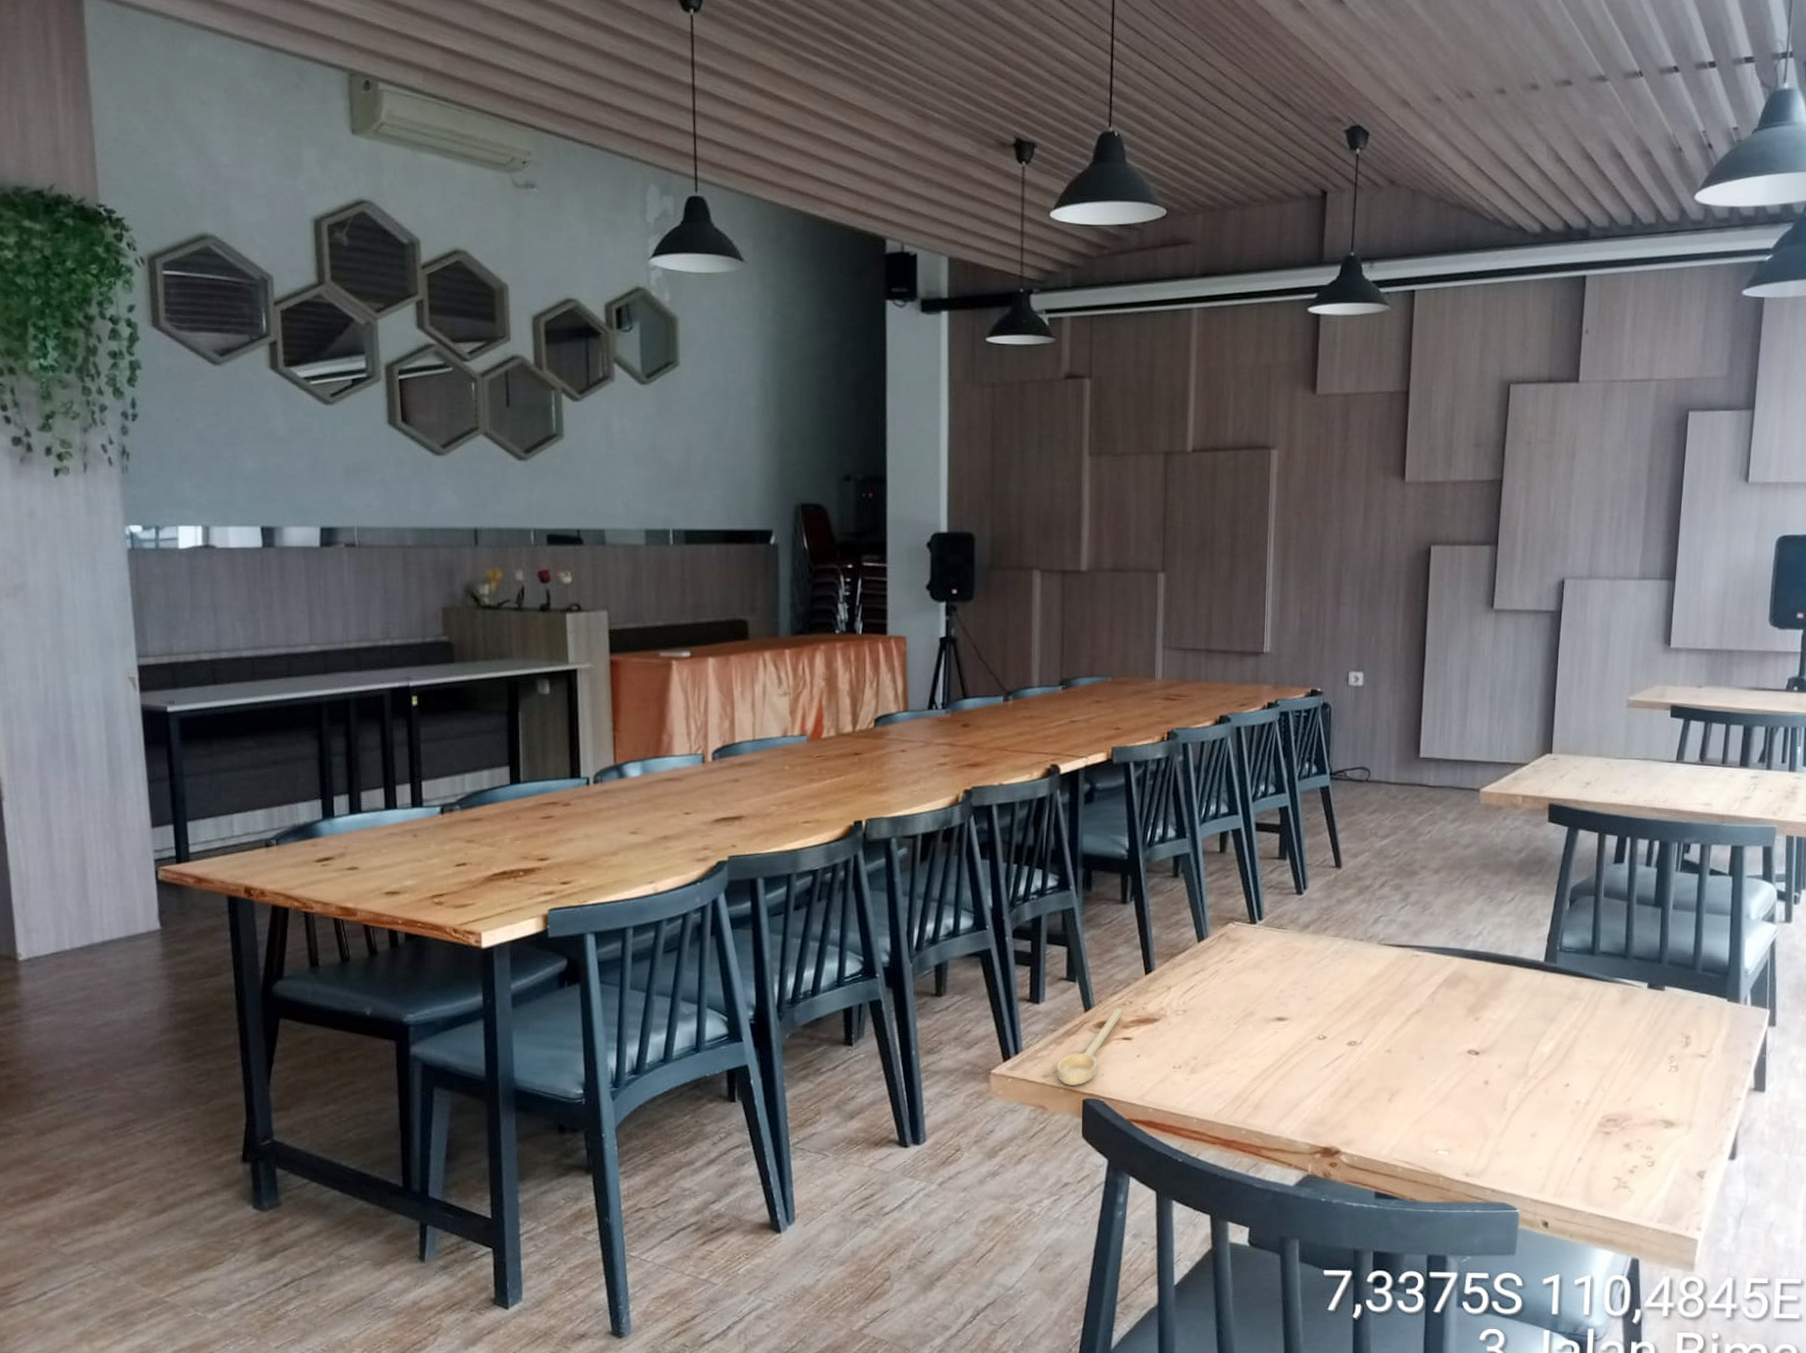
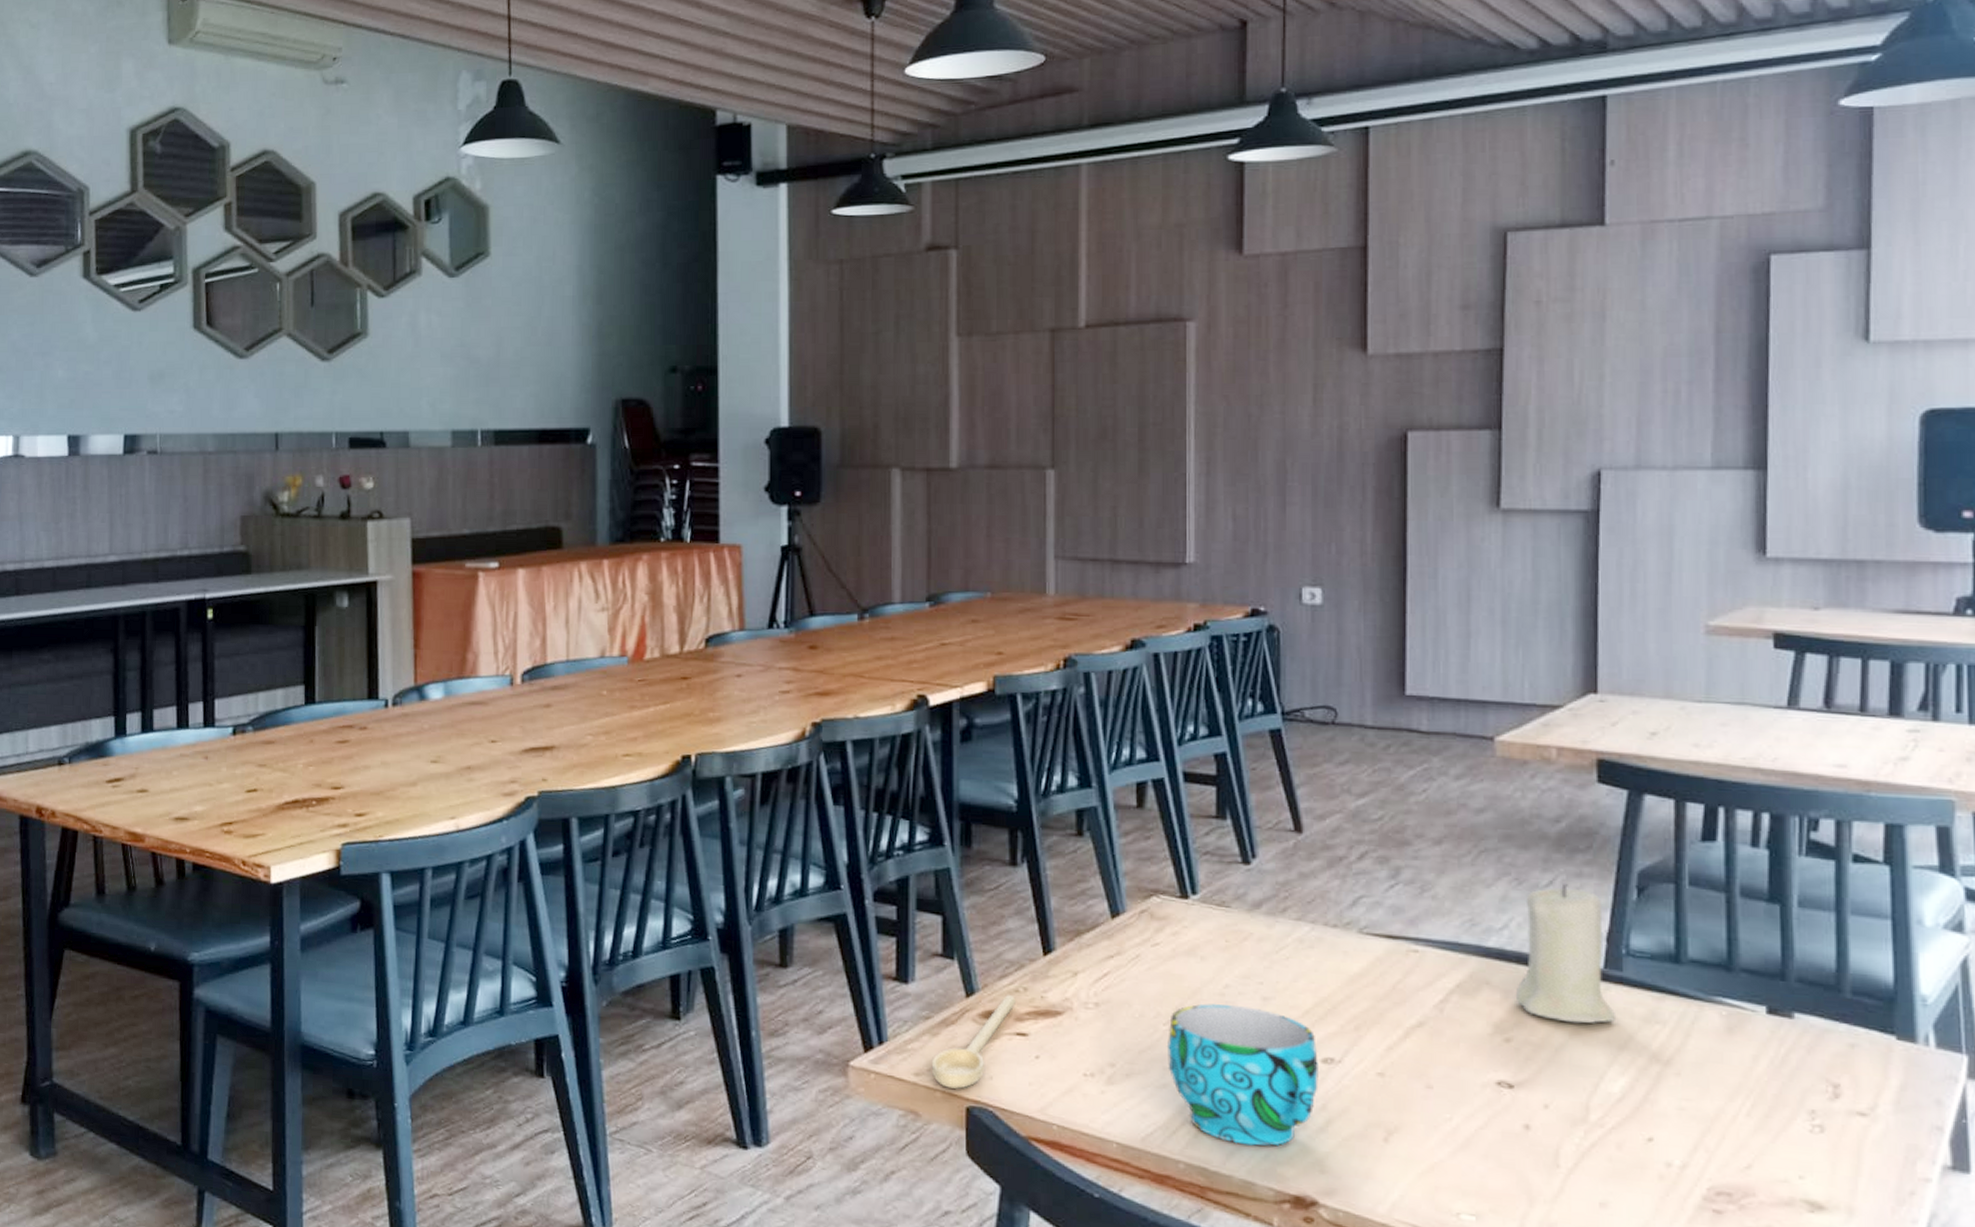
cup: none [1235,1005,1346,1112] -> present [1166,1003,1320,1147]
candle: none [1483,899,1551,1004] -> present [1515,883,1617,1024]

